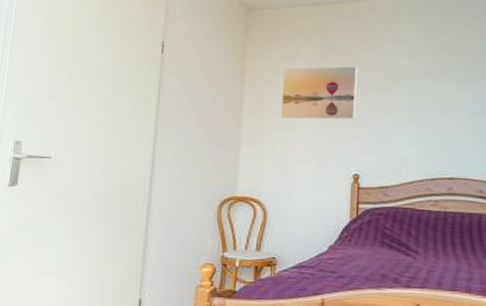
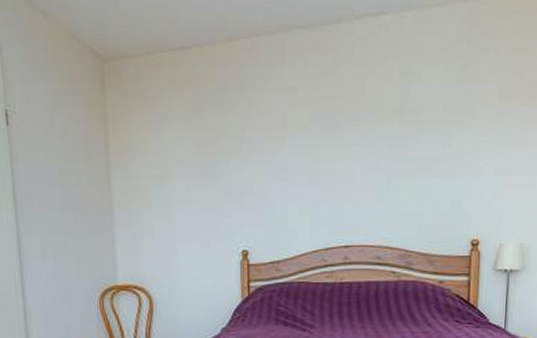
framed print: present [281,66,357,120] -> none [153,124,240,194]

